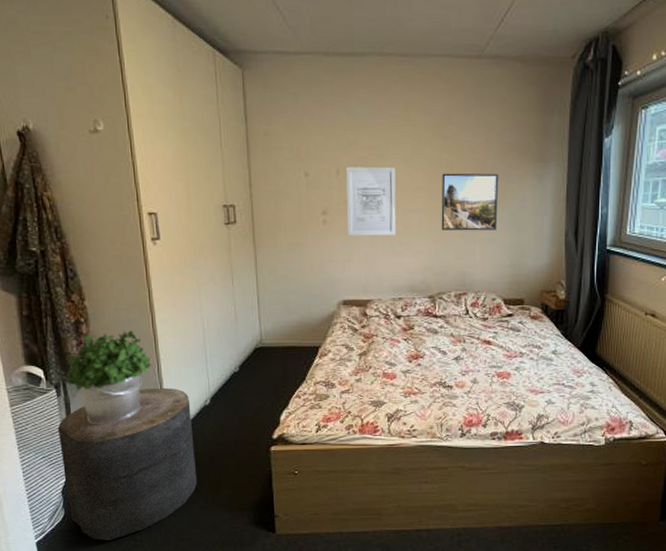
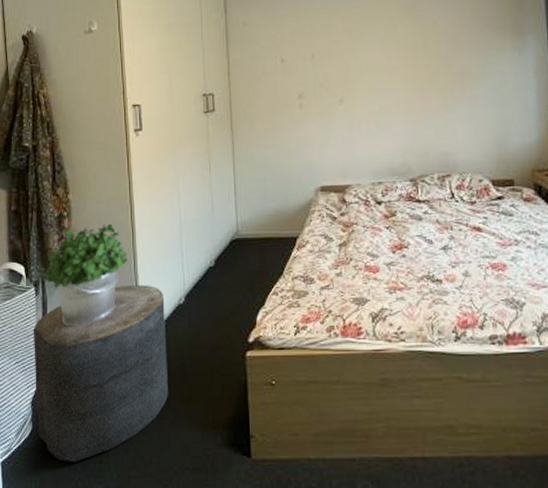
wall art: present [346,166,397,236] -> none [321,49,373,119]
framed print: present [441,173,499,231] -> none [417,48,479,109]

